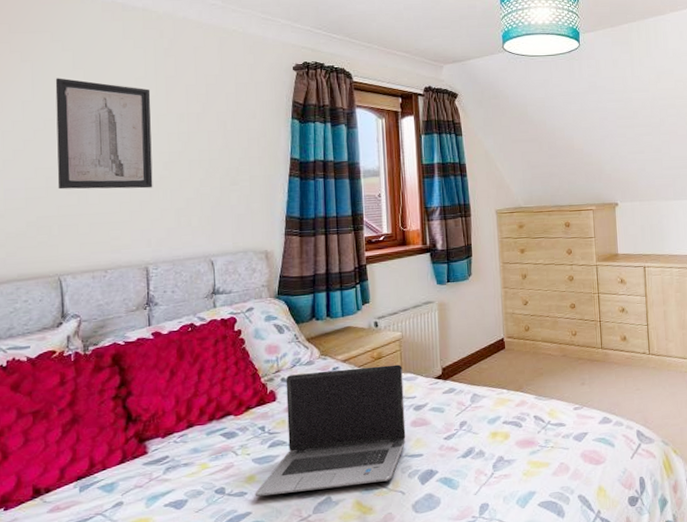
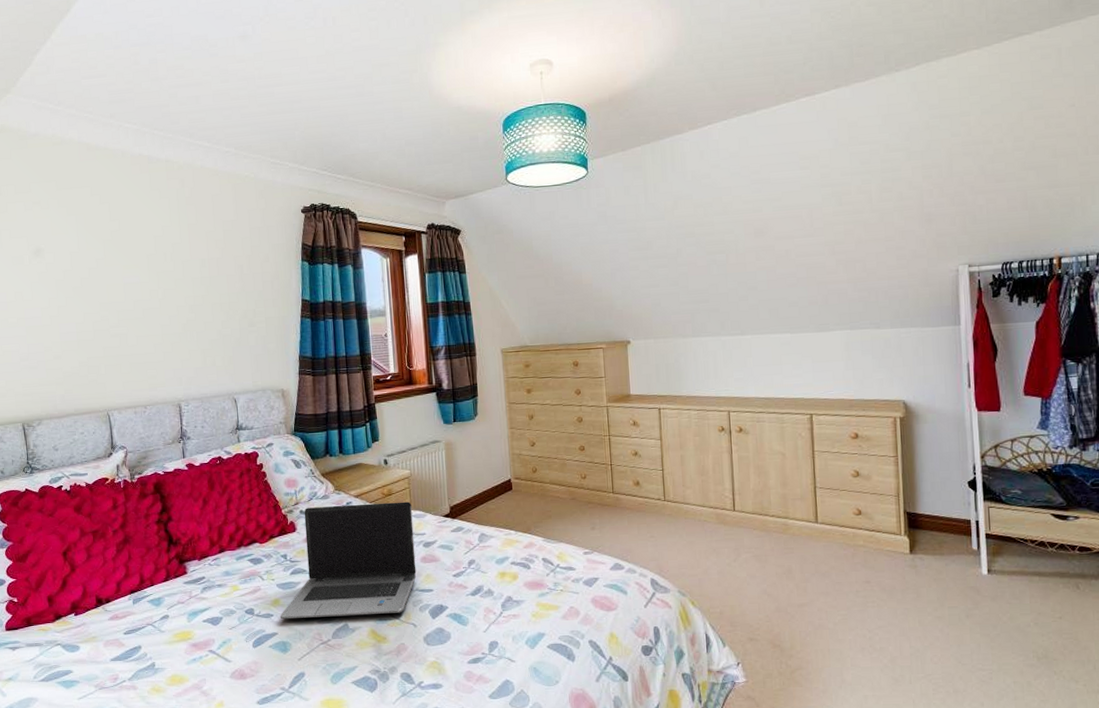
wall art: present [55,78,153,190] -> none [96,229,182,333]

